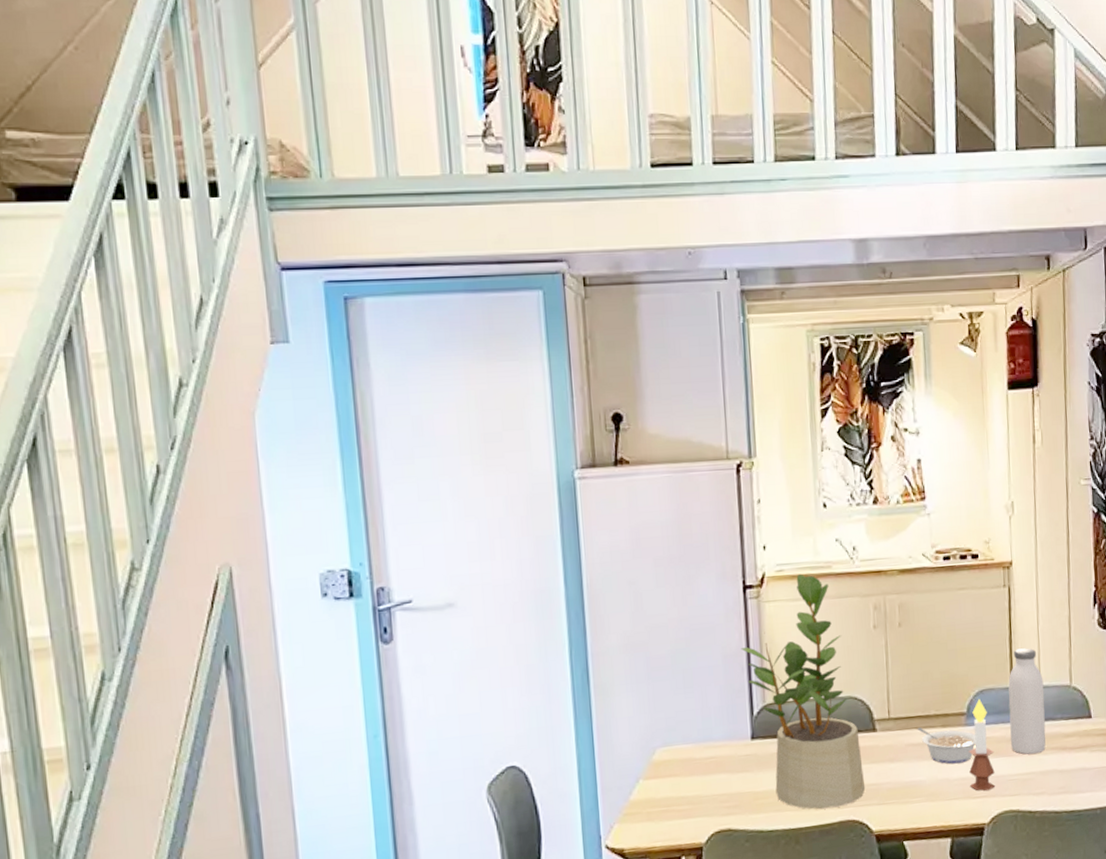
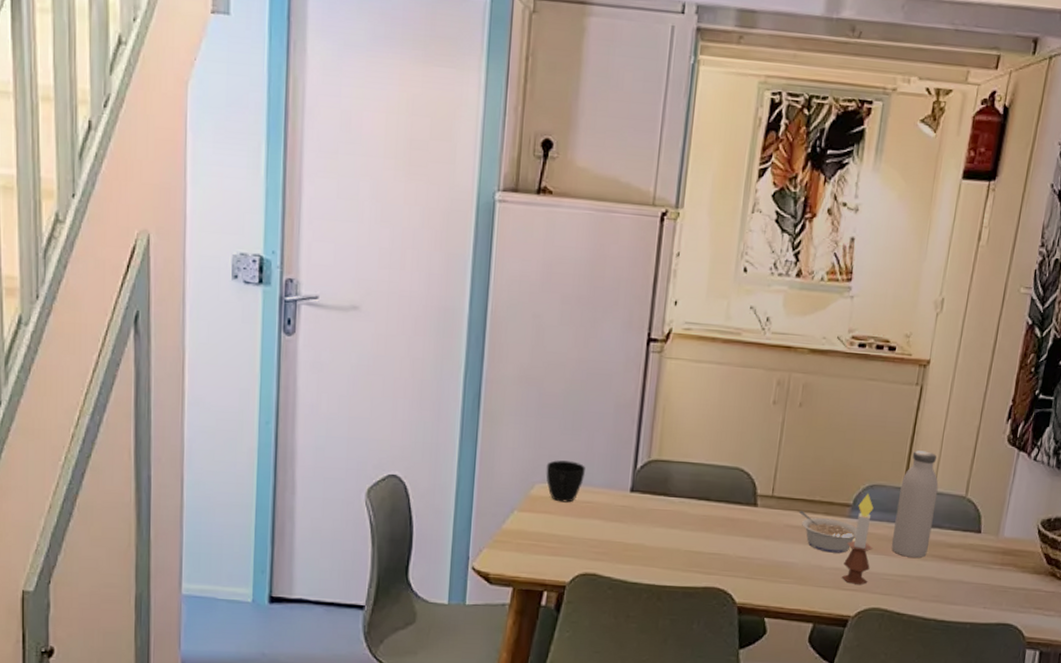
cup: none [664,719,704,763] -> present [546,460,585,503]
potted plant: present [741,573,866,810] -> none [635,335,739,573]

